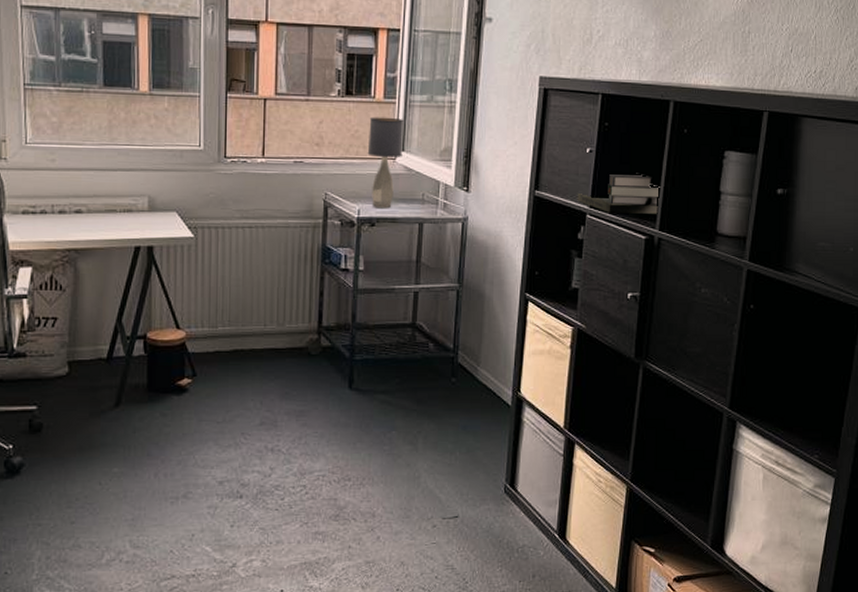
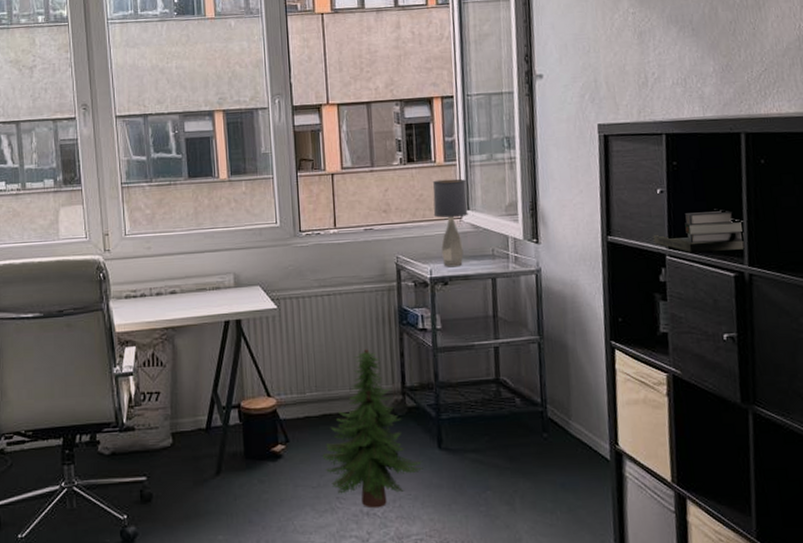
tree: none [229,286,332,445] -> present [321,349,423,509]

